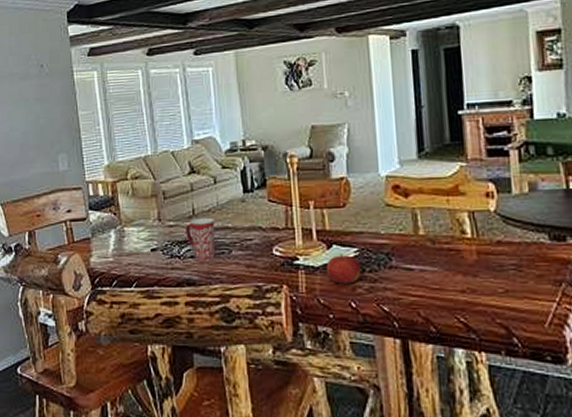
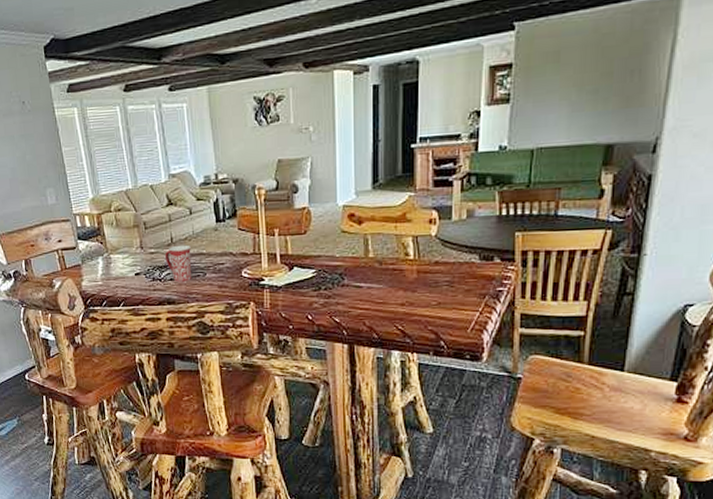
fruit: present [326,254,361,284] -> none [287,275,318,300]

